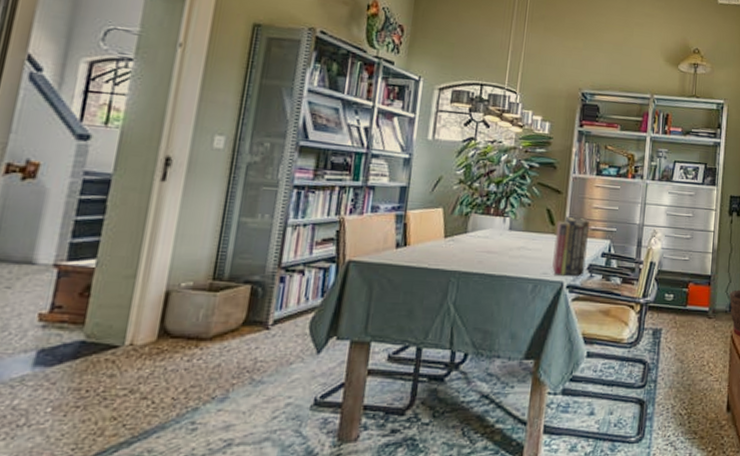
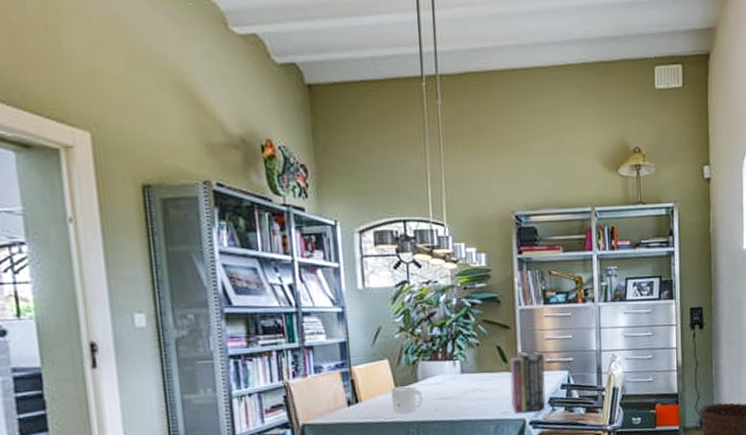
mug: none [438,235,469,262] -> present [391,386,423,414]

